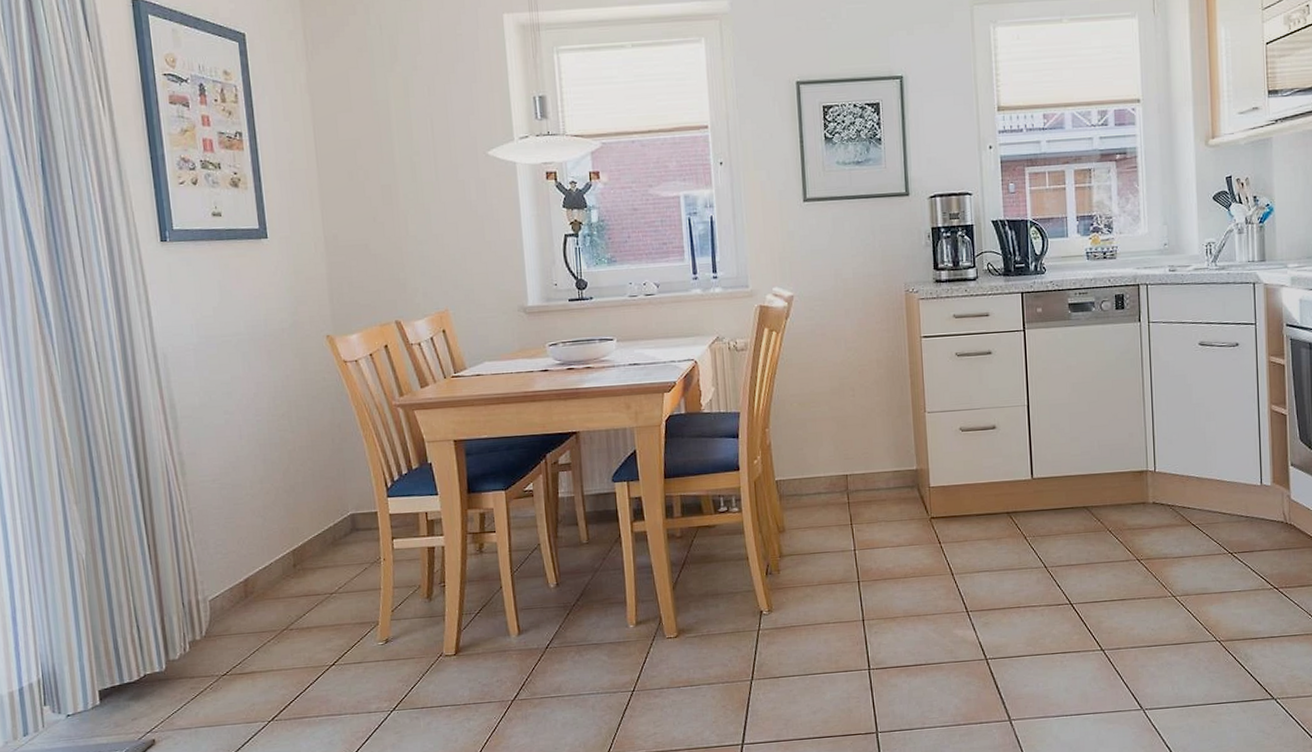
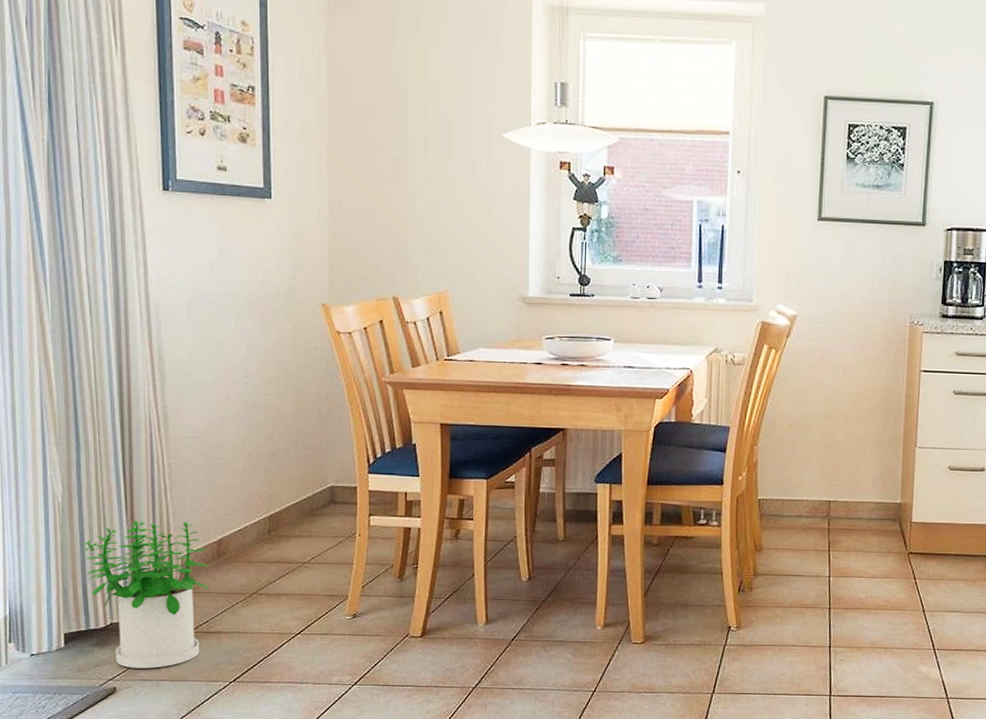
potted plant: none [109,565,240,719] -> present [82,520,210,669]

